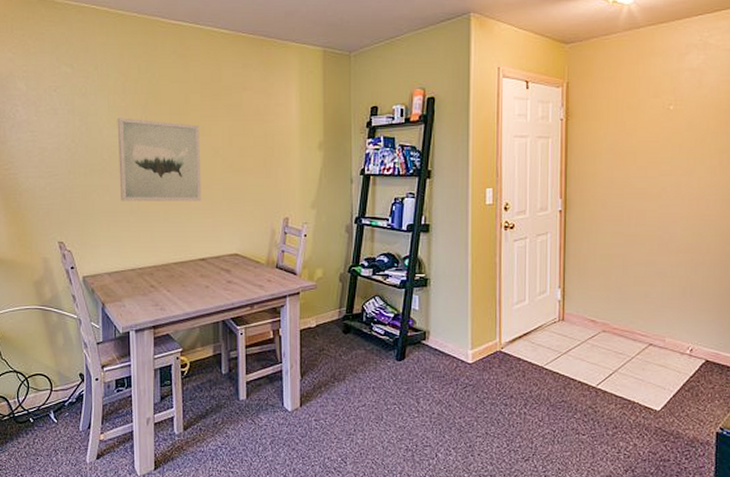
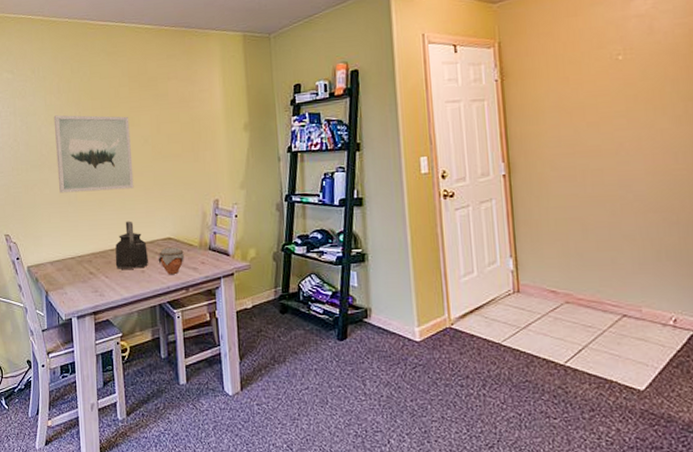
kettle: none [178,234,213,284] -> present [115,221,148,269]
jar: none [223,264,250,292] -> present [158,248,184,275]

